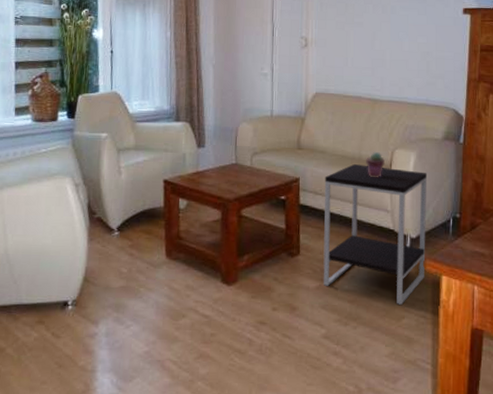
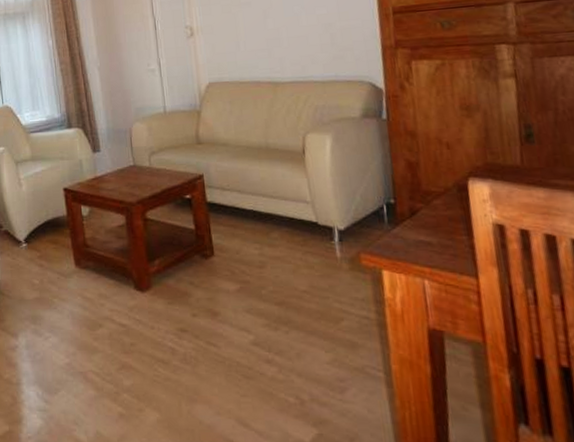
side table: present [323,164,428,305] -> none [230,154,361,305]
potted succulent: present [366,152,385,177] -> none [274,139,297,166]

